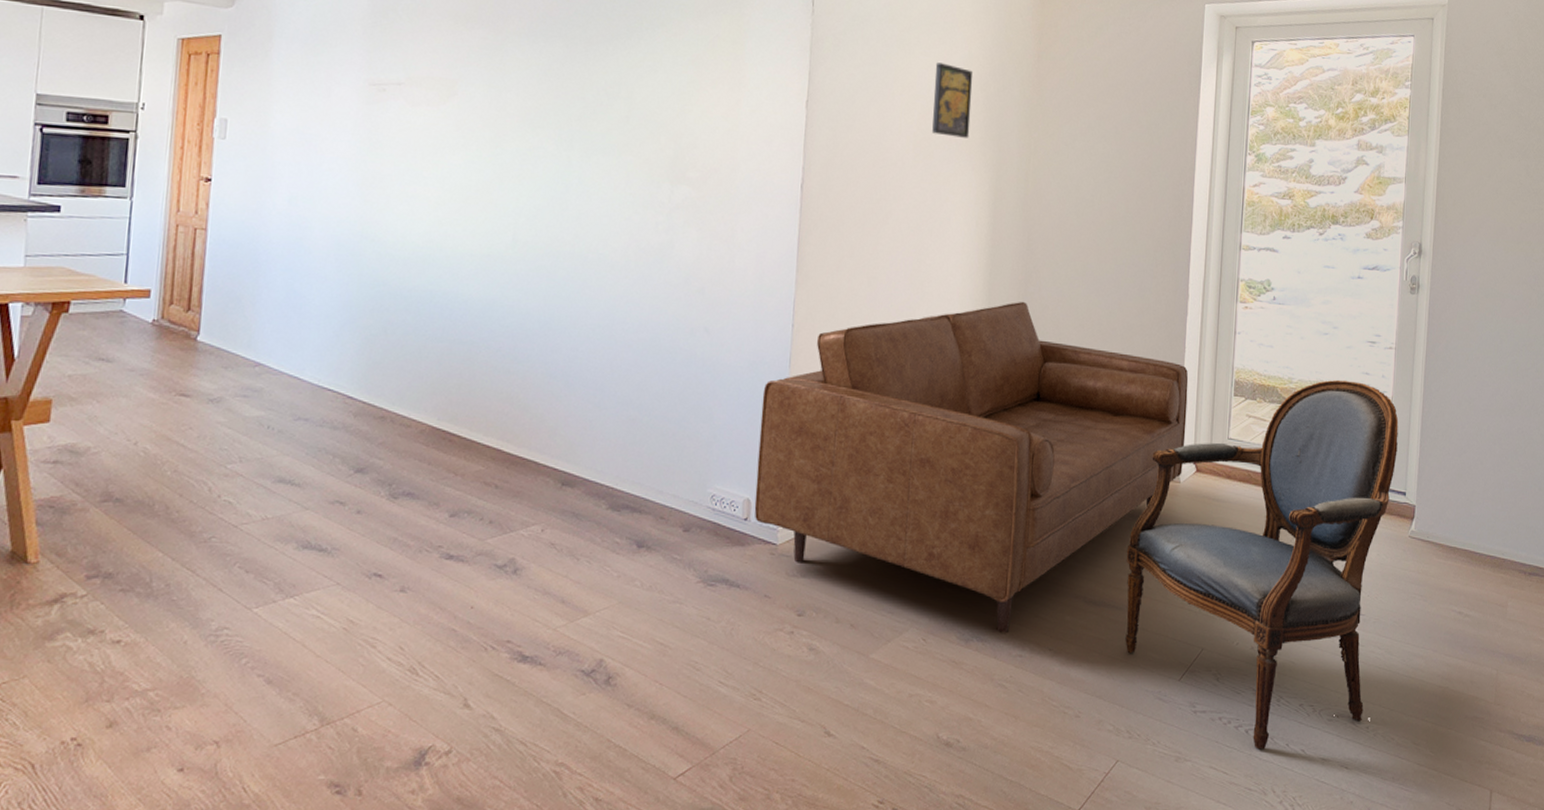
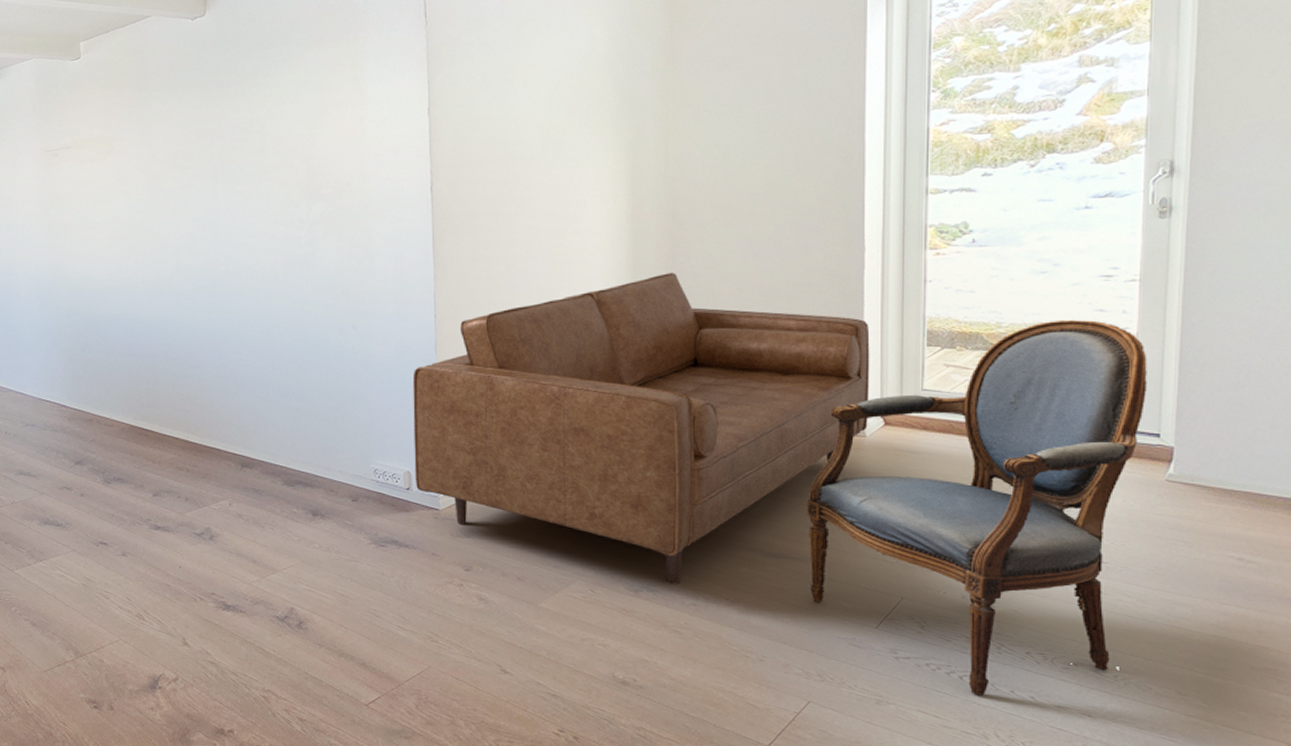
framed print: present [932,62,973,138] -> none [557,50,600,122]

